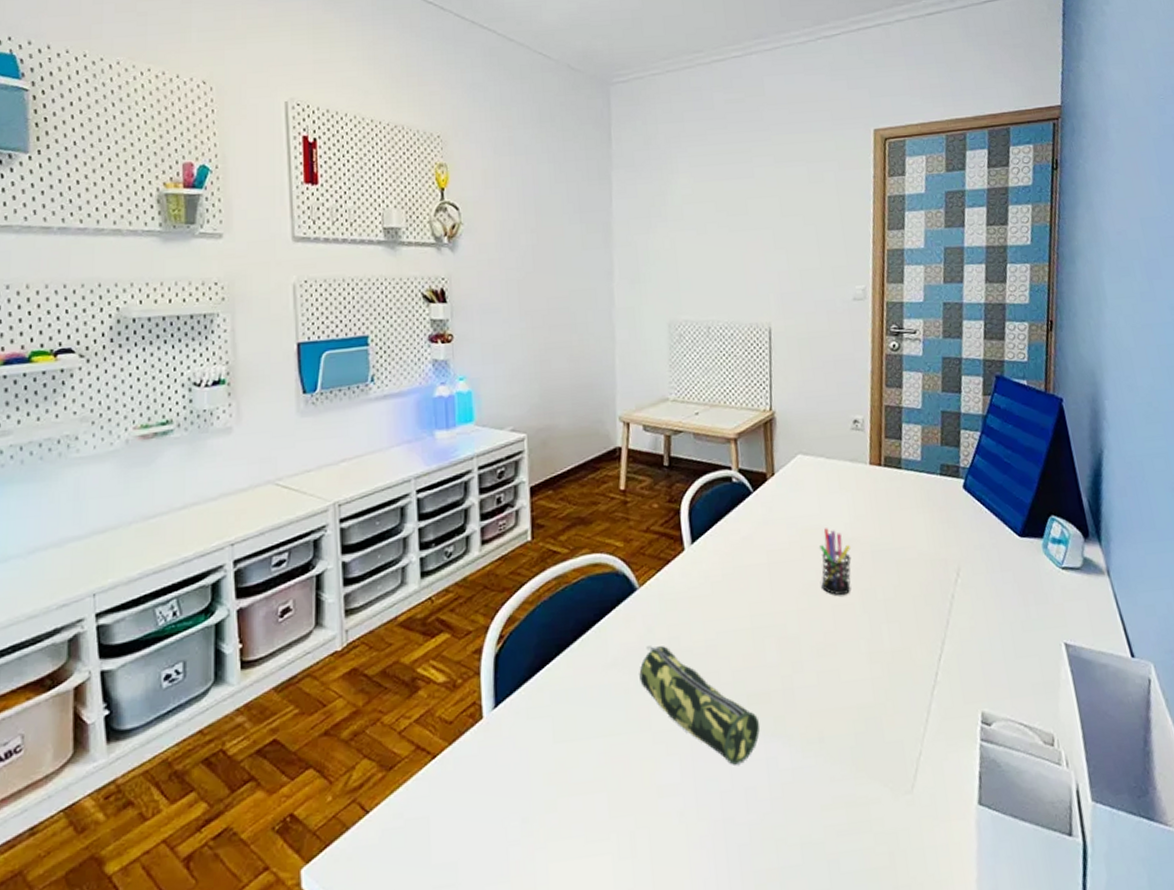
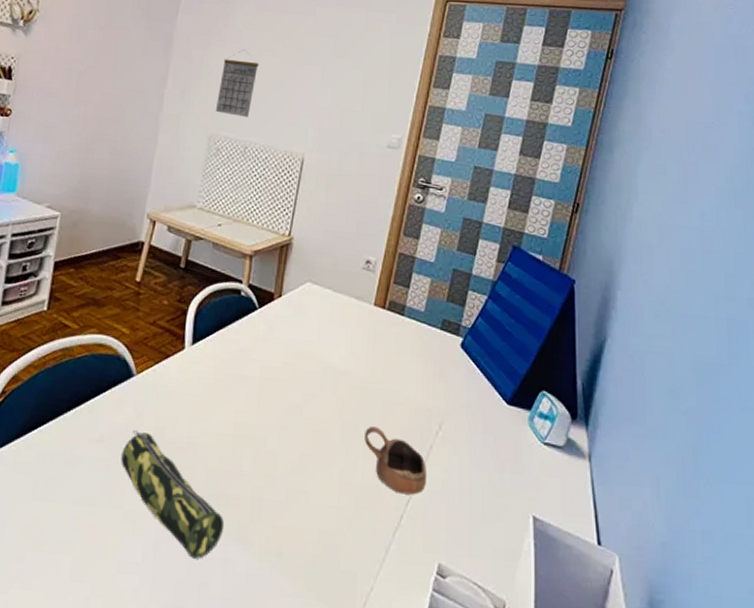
calendar: none [669,225,707,297] -> present [215,49,259,117]
pen holder: present [819,528,852,596] -> none [306,356,341,424]
cup: none [884,588,955,651] -> present [364,426,428,495]

